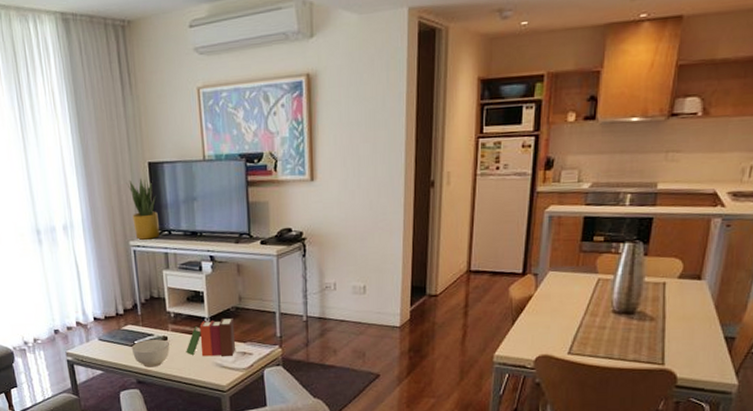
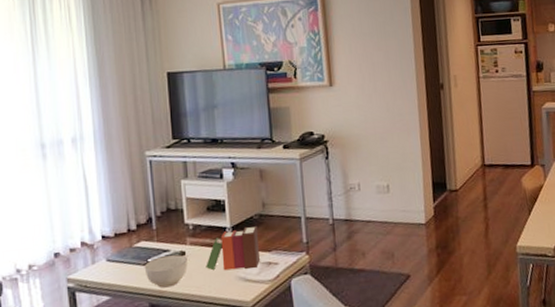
planter: present [126,177,160,240] -> none [144,86,179,150]

